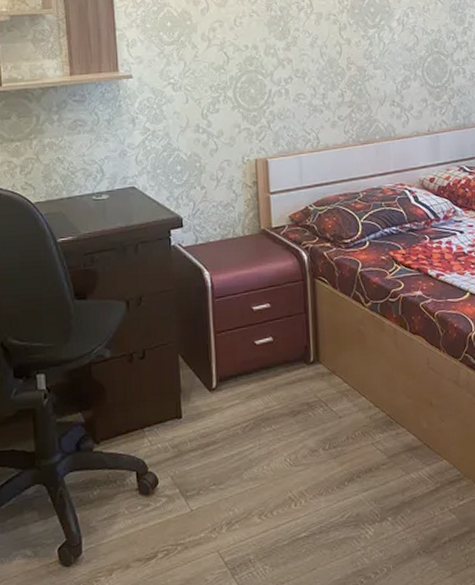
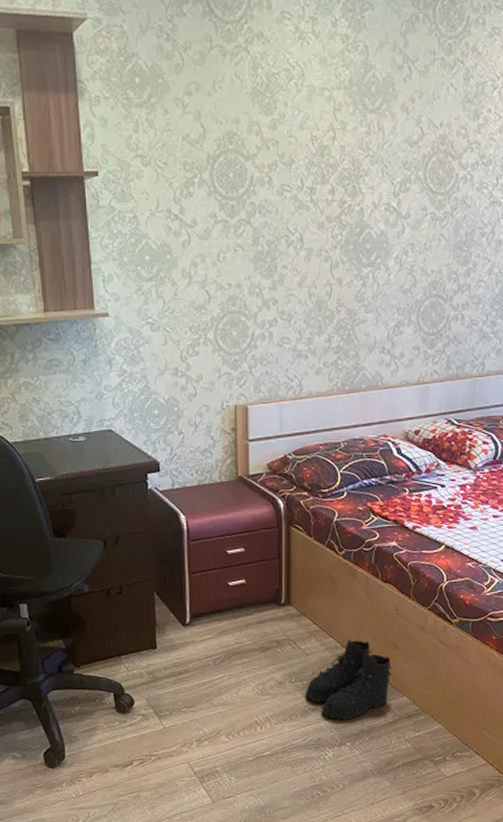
boots: none [340,398,429,491] -> present [305,639,392,720]

